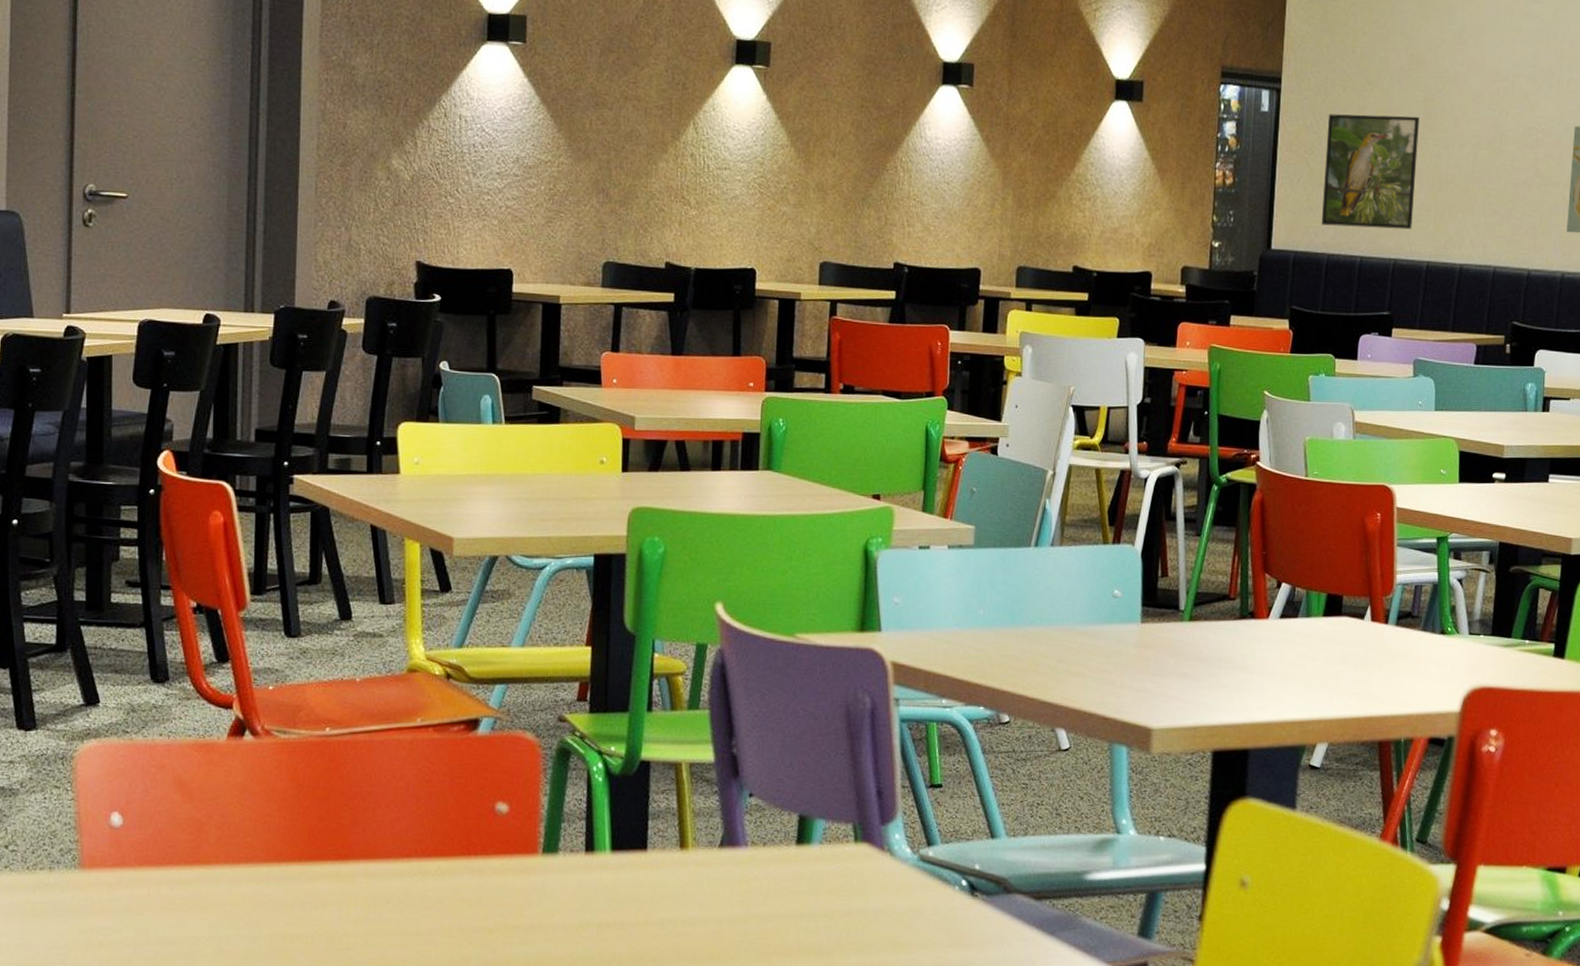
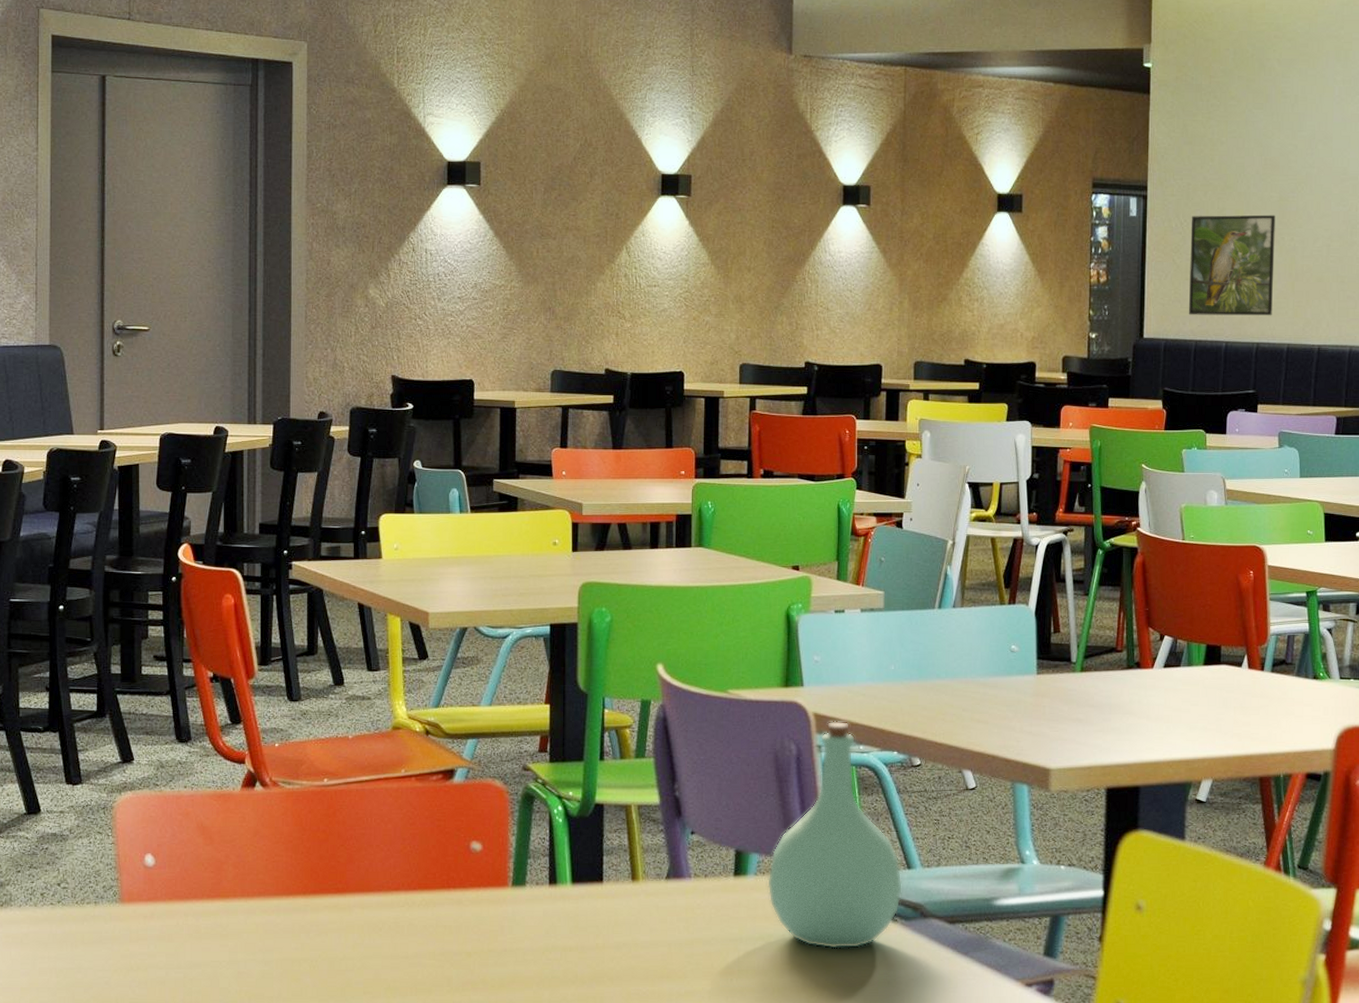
bottle: none [833,671,986,927] -> present [766,721,903,949]

